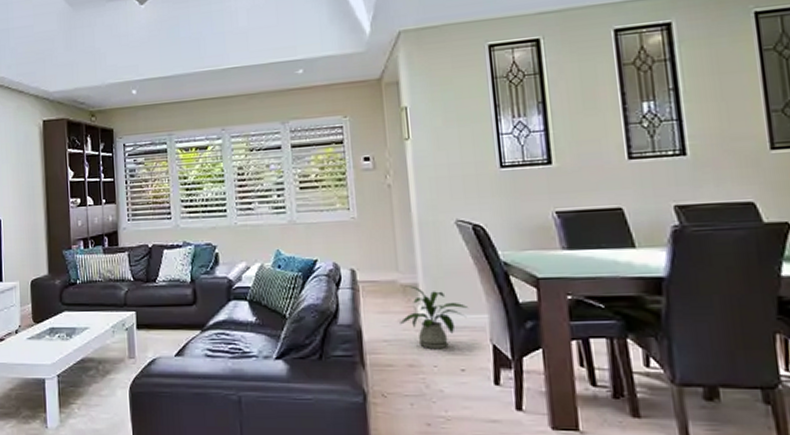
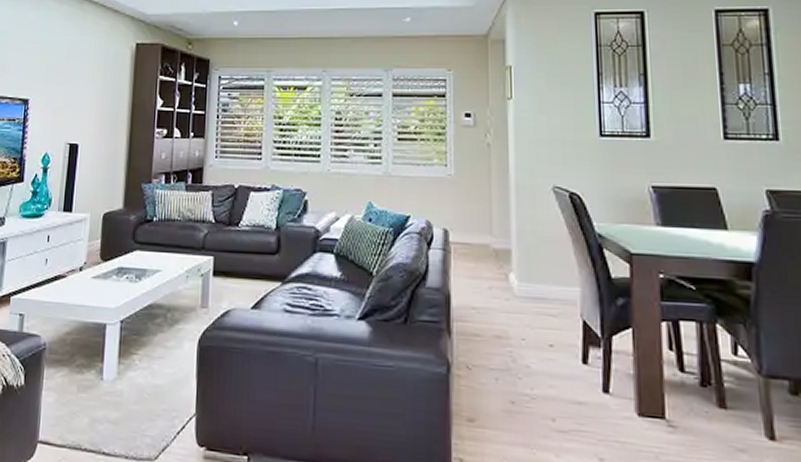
house plant: present [400,285,467,348] -> none [490,251,560,321]

